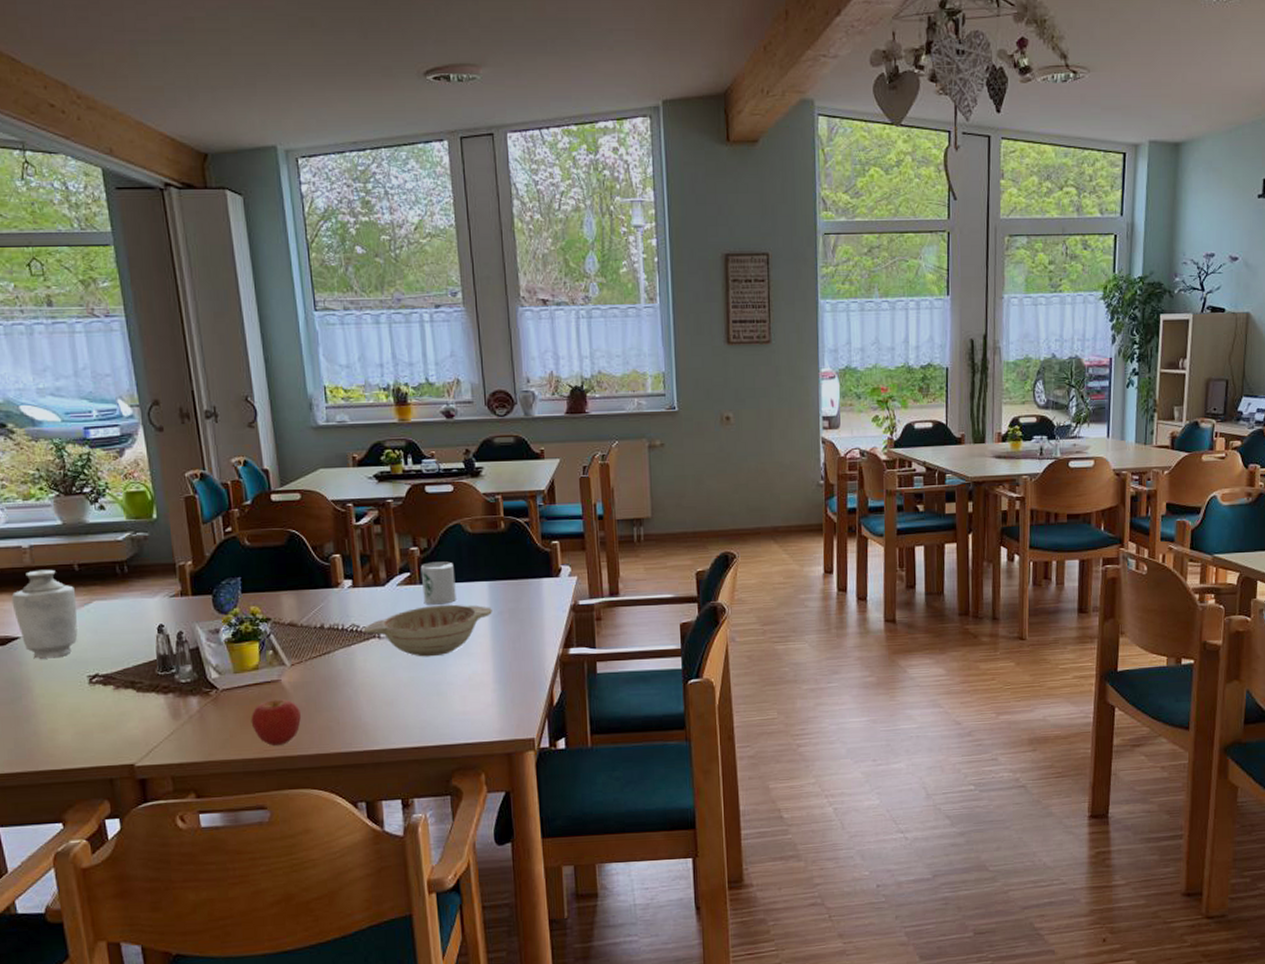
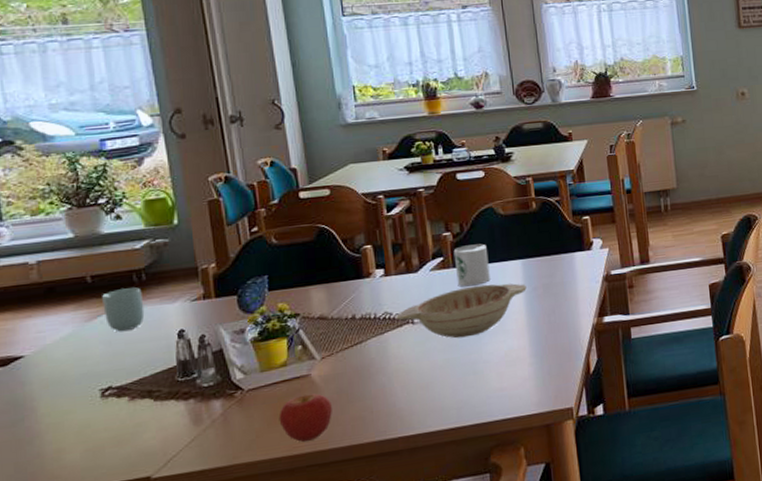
vase: present [11,569,78,659] -> none [15,283,90,377]
cup: none [88,579,127,622] -> present [102,287,145,332]

